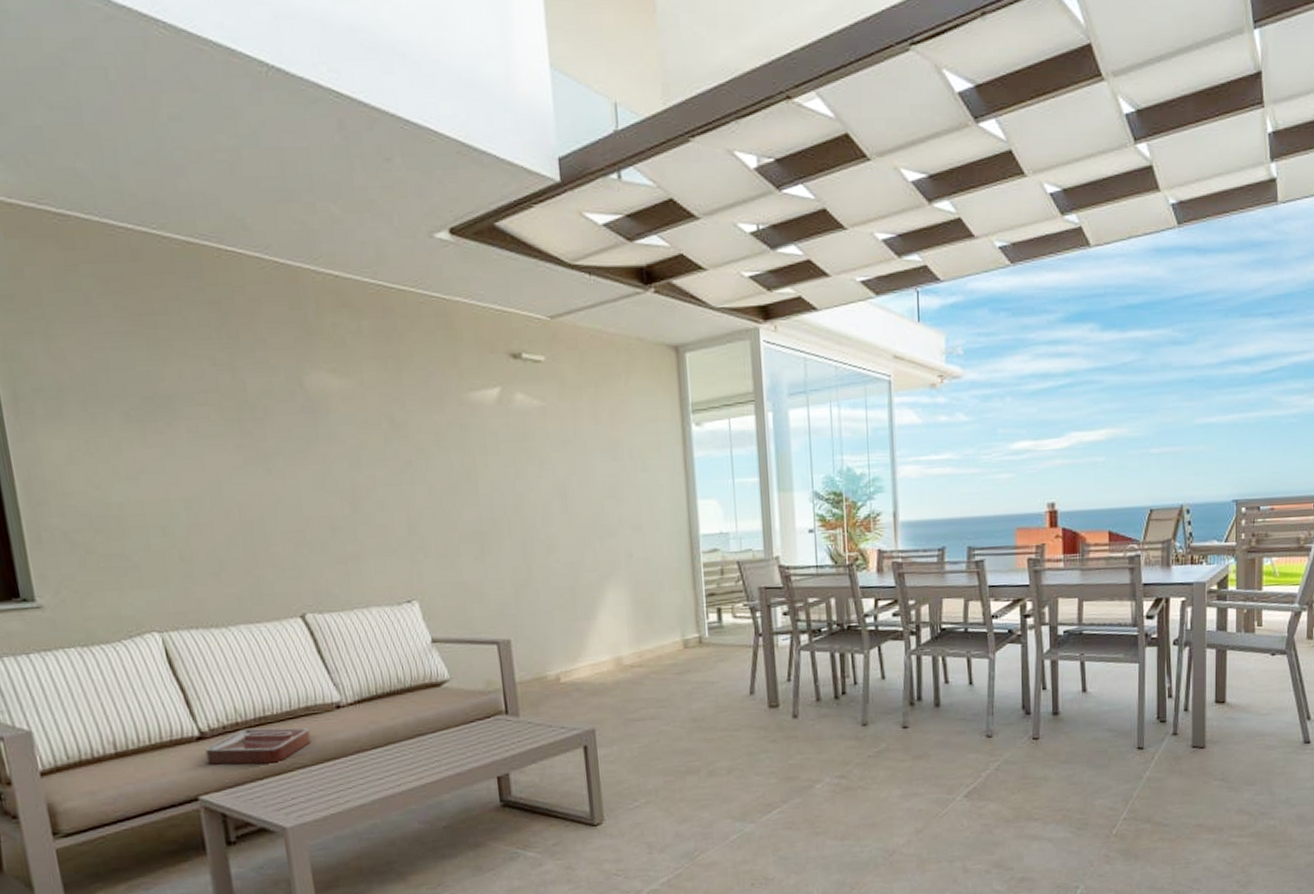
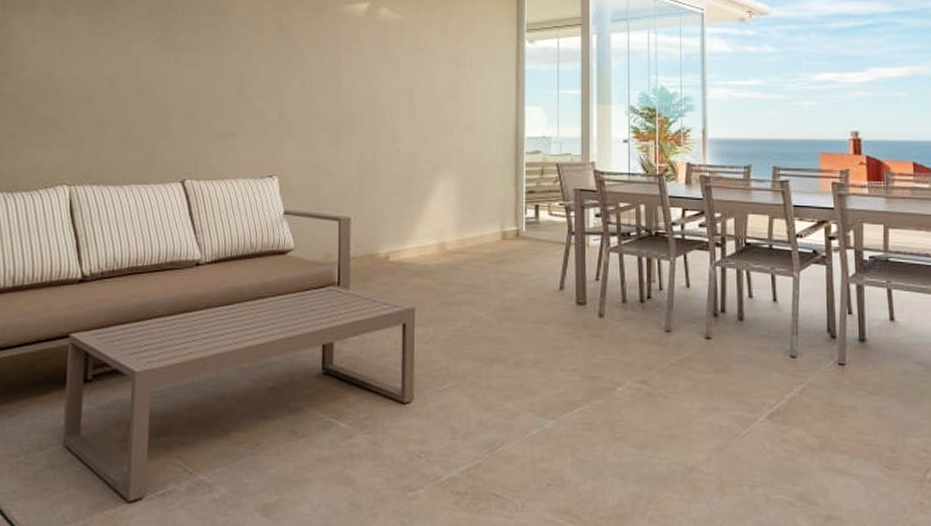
decorative tray: present [205,727,311,765] -> none [82,276,171,310]

